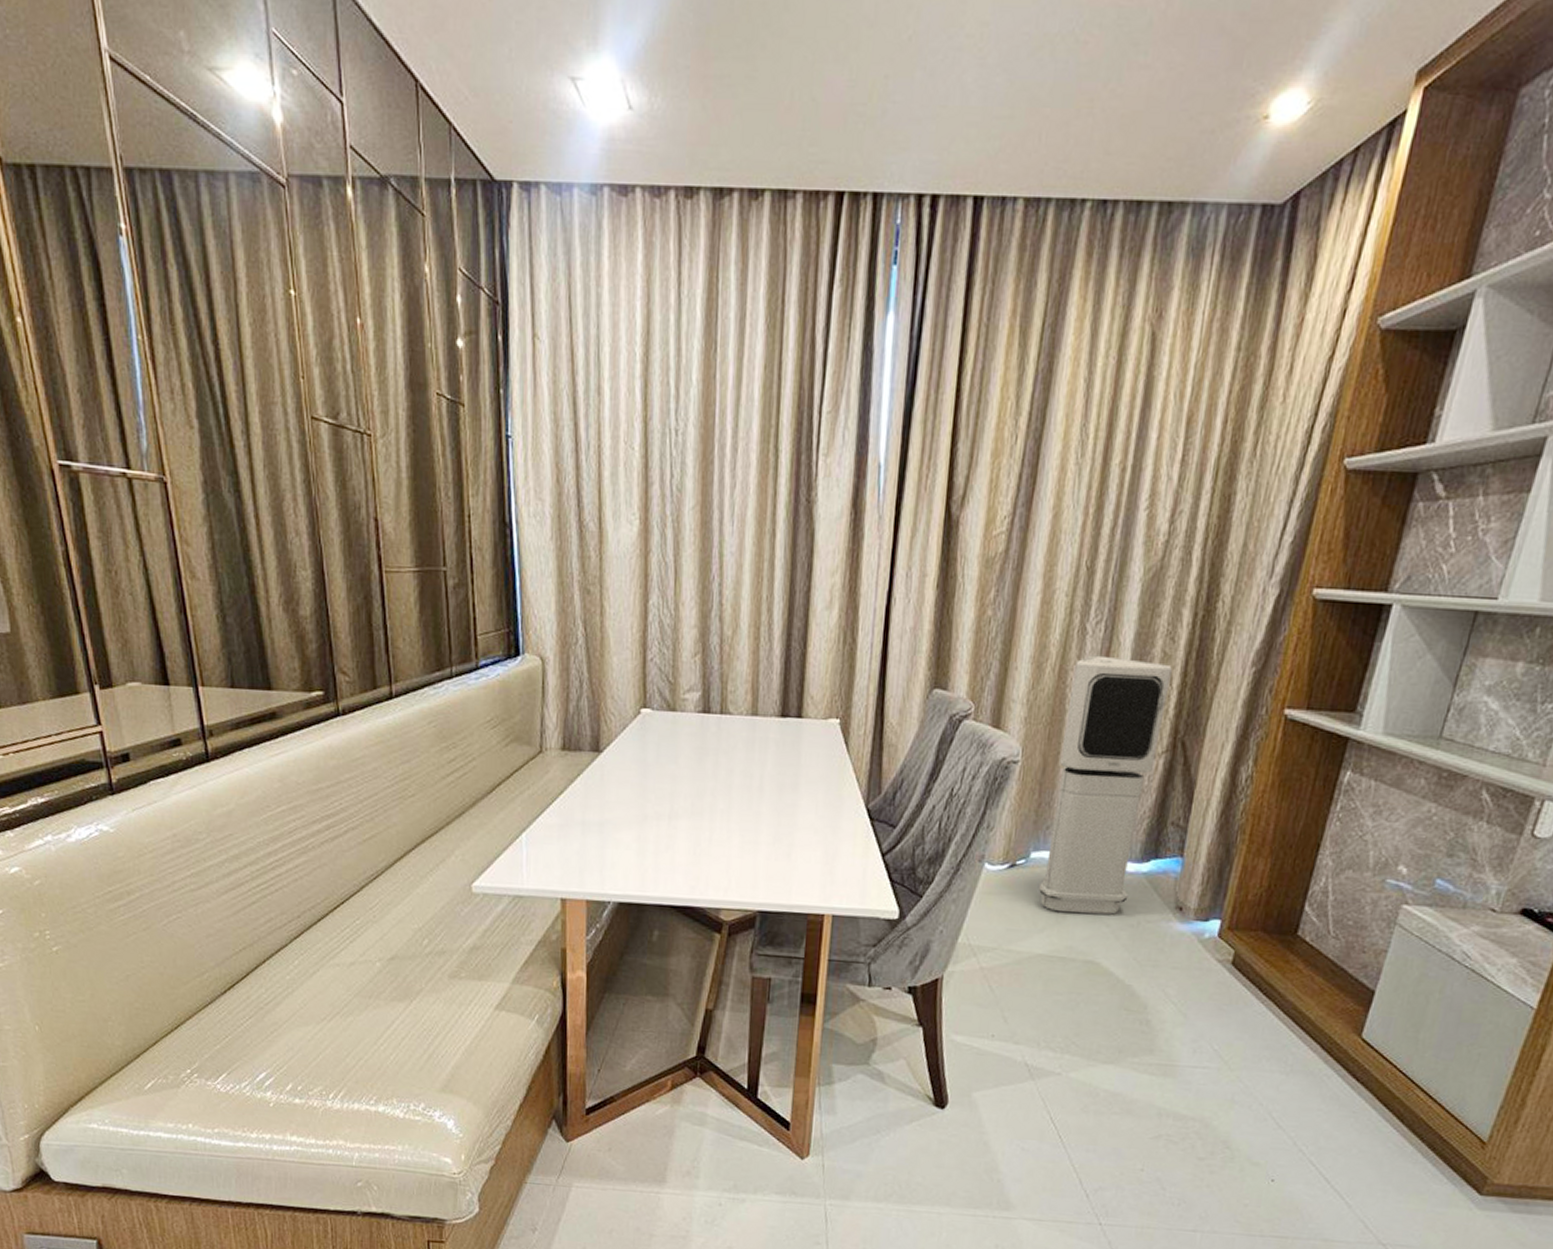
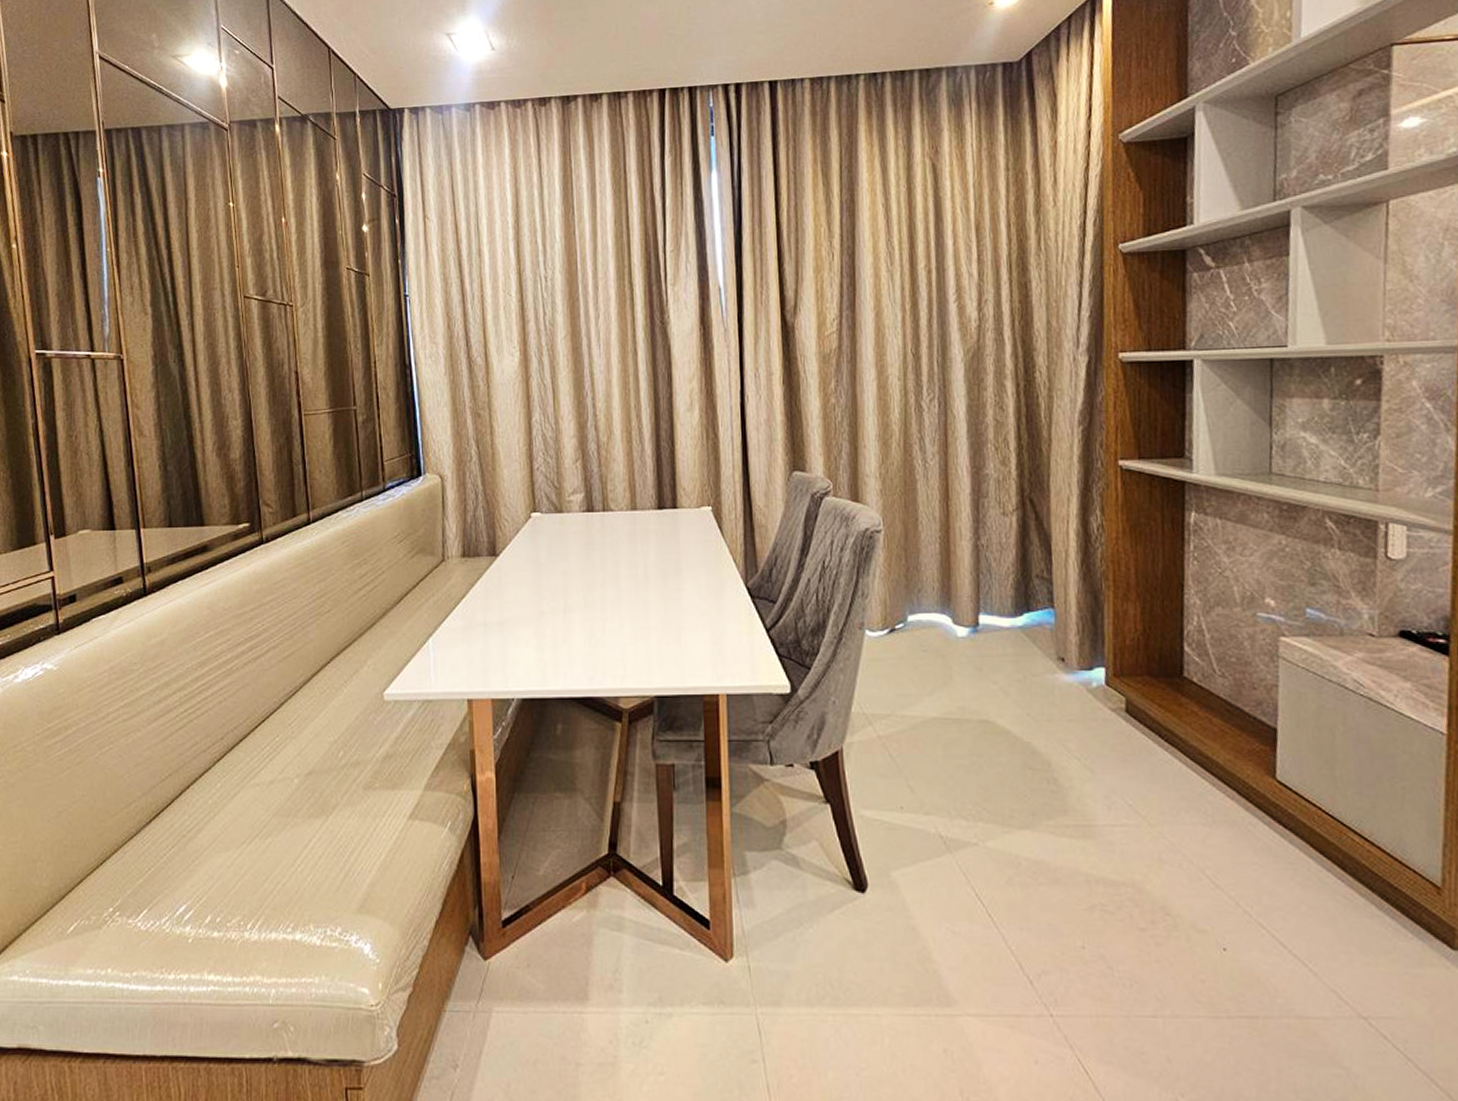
air purifier: present [1039,655,1172,915] -> none [917,428,1010,673]

